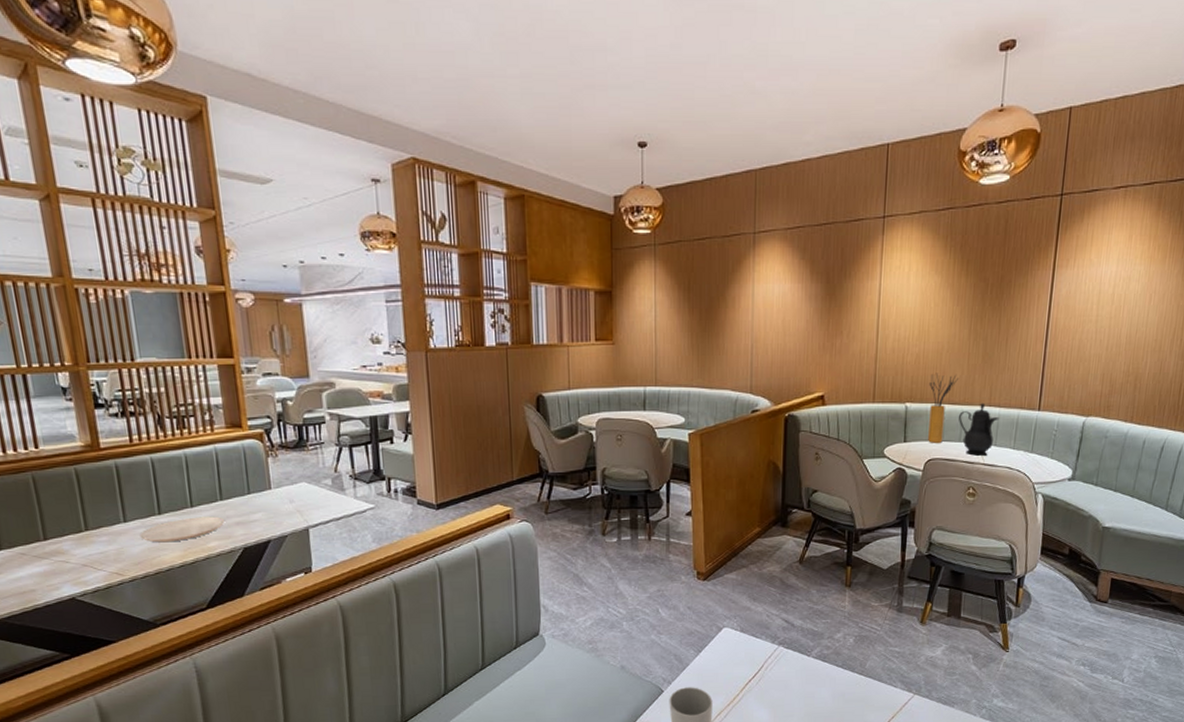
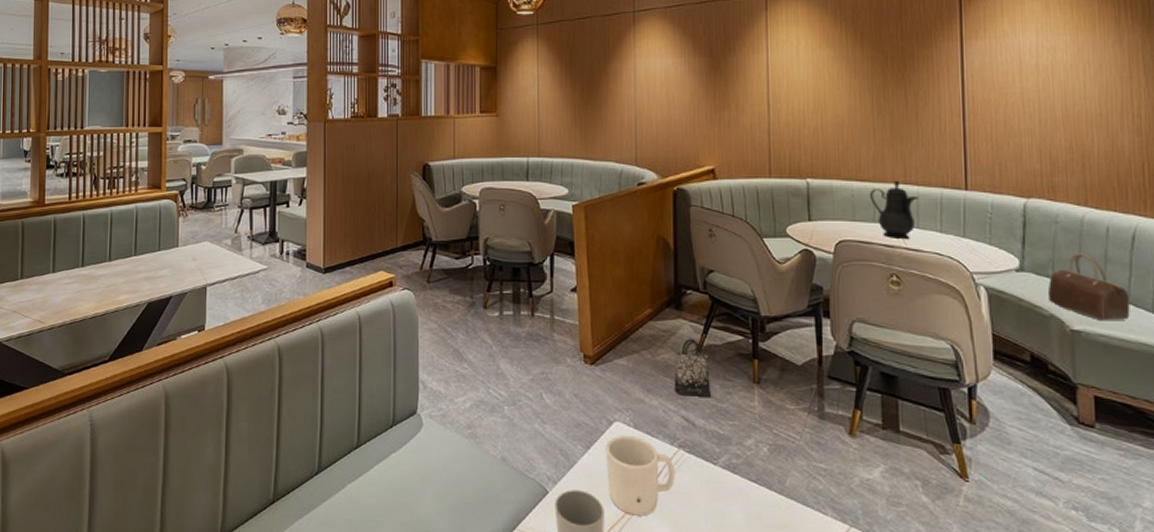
plate: present [139,516,225,543] -> none [63,270,136,294]
mug: none [714,638,775,703] -> present [605,435,676,516]
shopping bag: none [777,552,809,602] -> present [674,338,711,399]
vase: present [928,373,959,443] -> none [831,147,866,223]
handbag: none [1090,463,1151,517] -> present [1047,253,1130,320]

